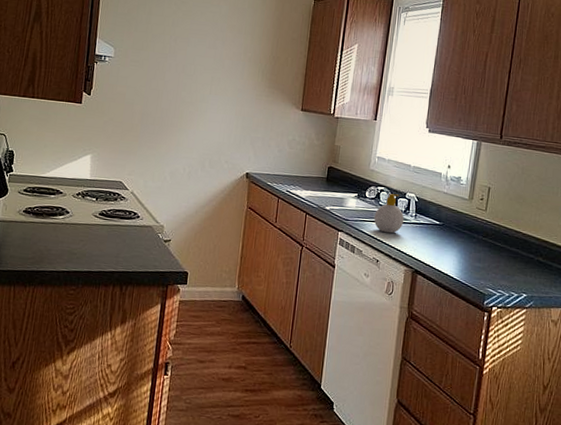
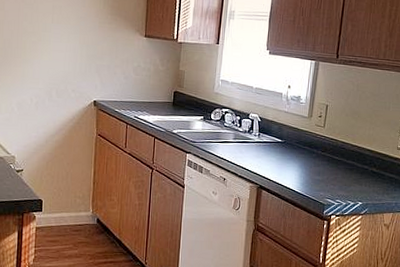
soap bottle: present [374,194,404,234] -> none [220,115,248,153]

